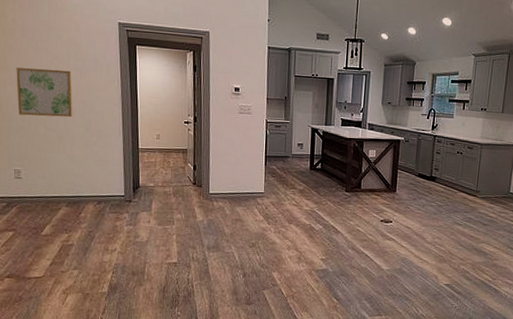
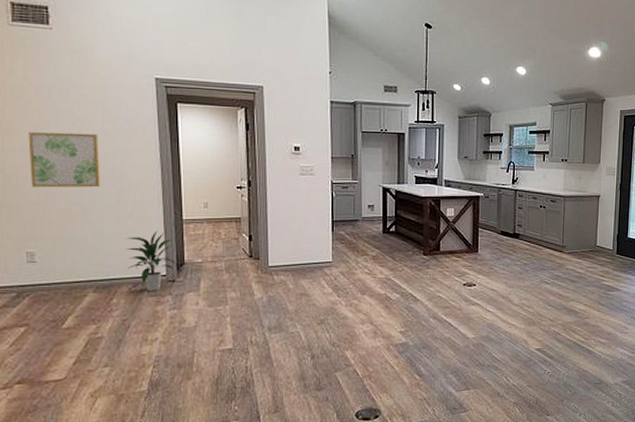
indoor plant: none [92,157,134,209] -> present [126,230,177,292]

